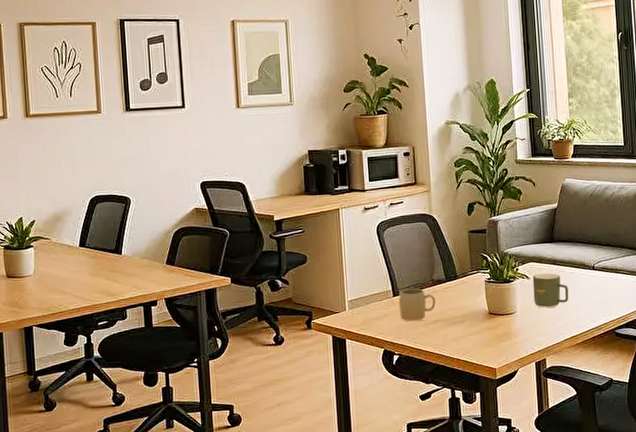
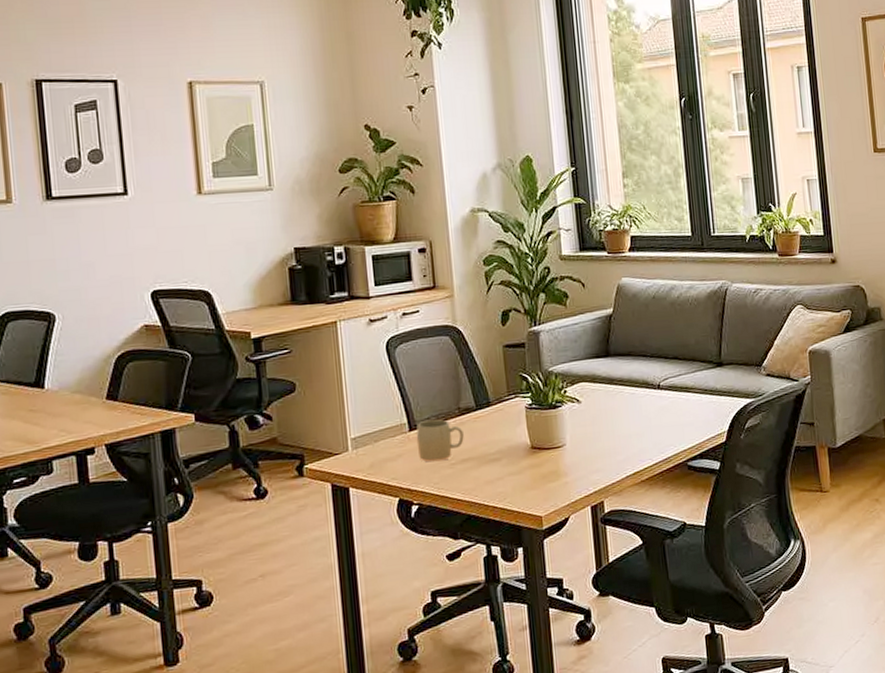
mug: present [532,273,569,308] -> none [584,395,630,438]

